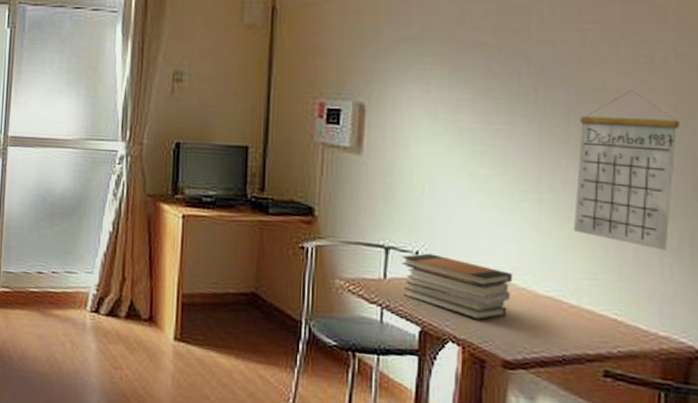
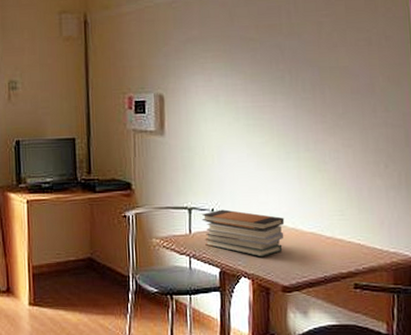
calendar: present [574,90,681,251] -> none [323,66,393,187]

